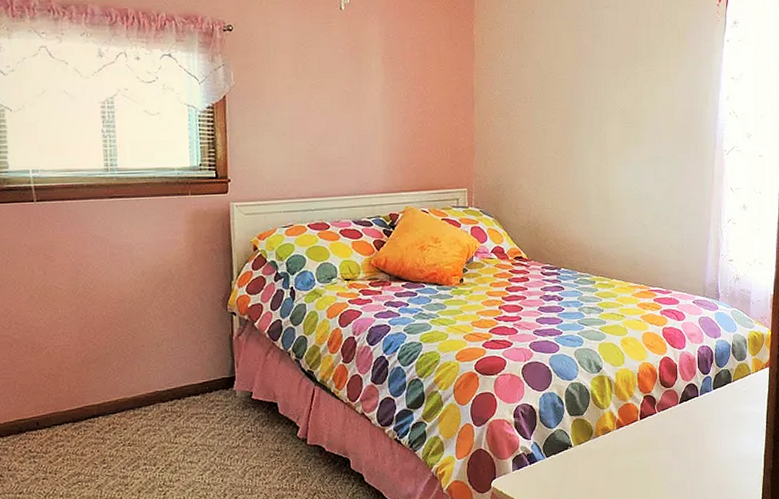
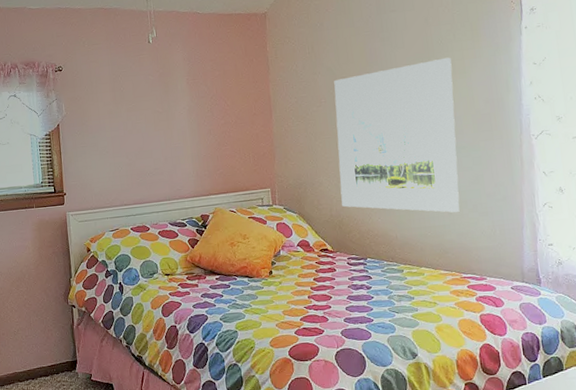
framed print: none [539,63,658,224] -> present [334,57,460,213]

